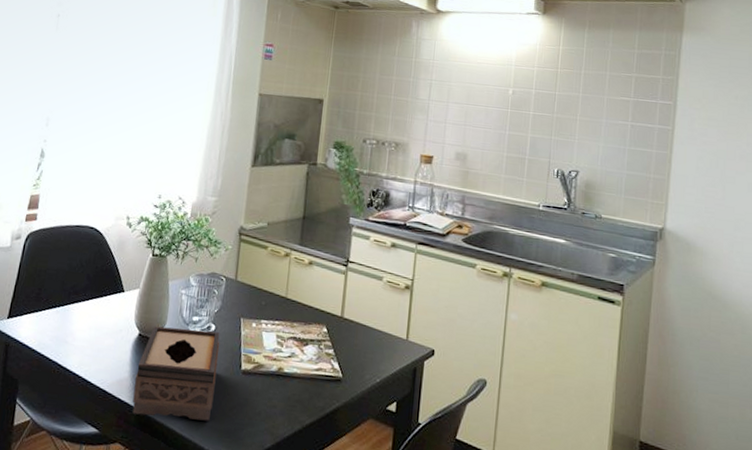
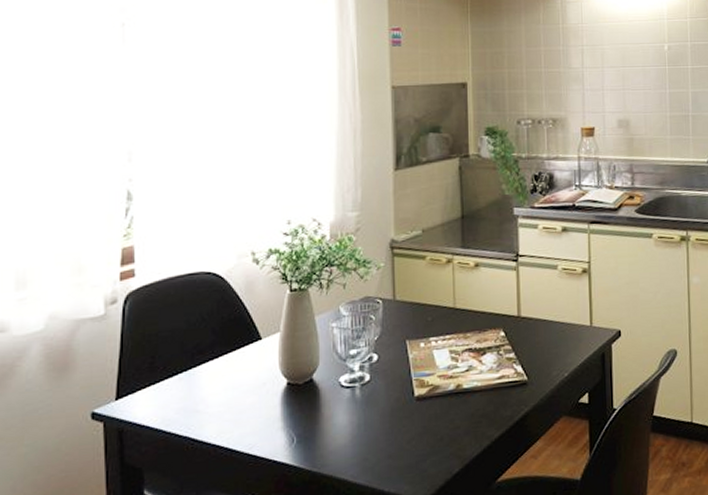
tissue box: present [132,326,220,421] -> none [291,361,387,474]

